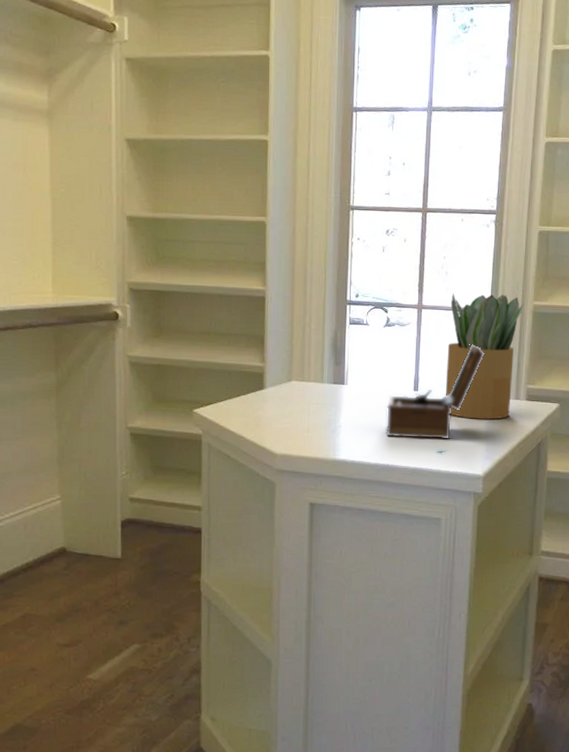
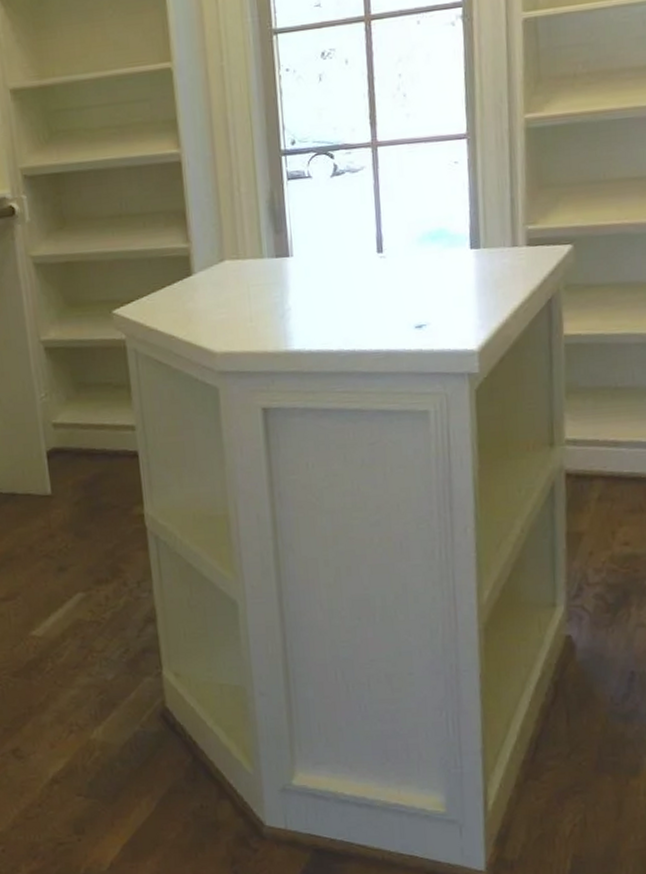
wooden box: present [386,343,485,440] -> none [344,182,465,316]
potted plant: present [445,293,525,420] -> none [413,111,513,281]

